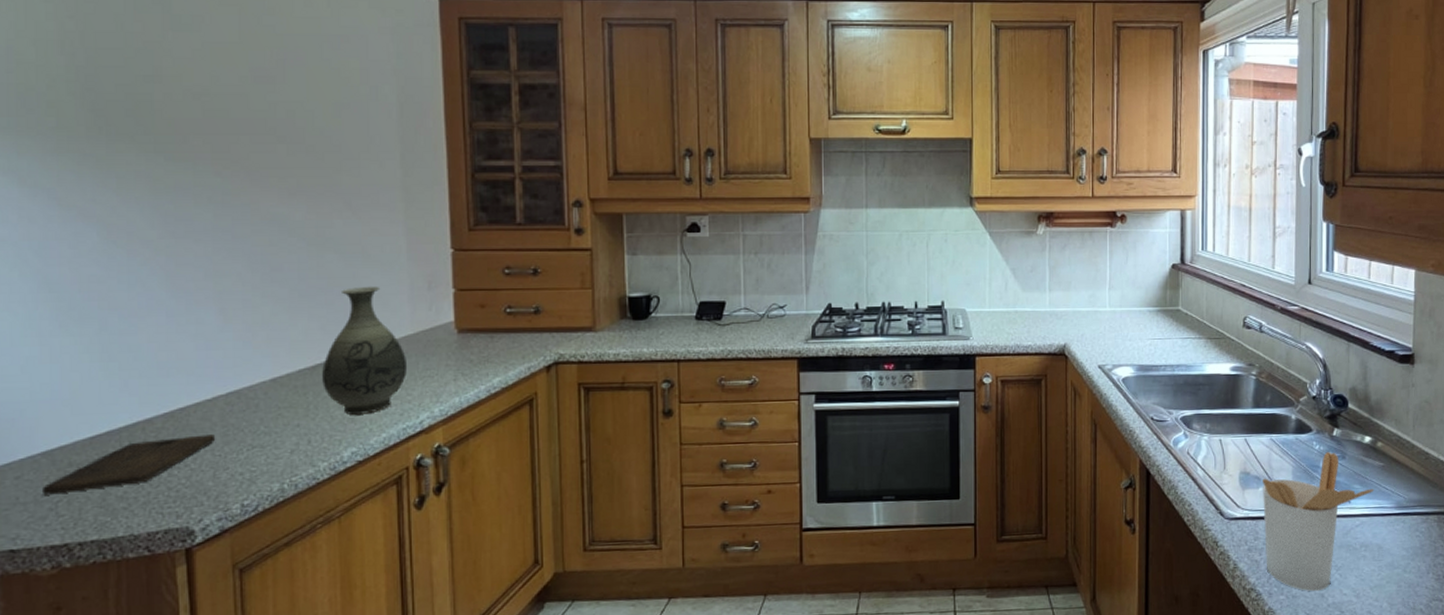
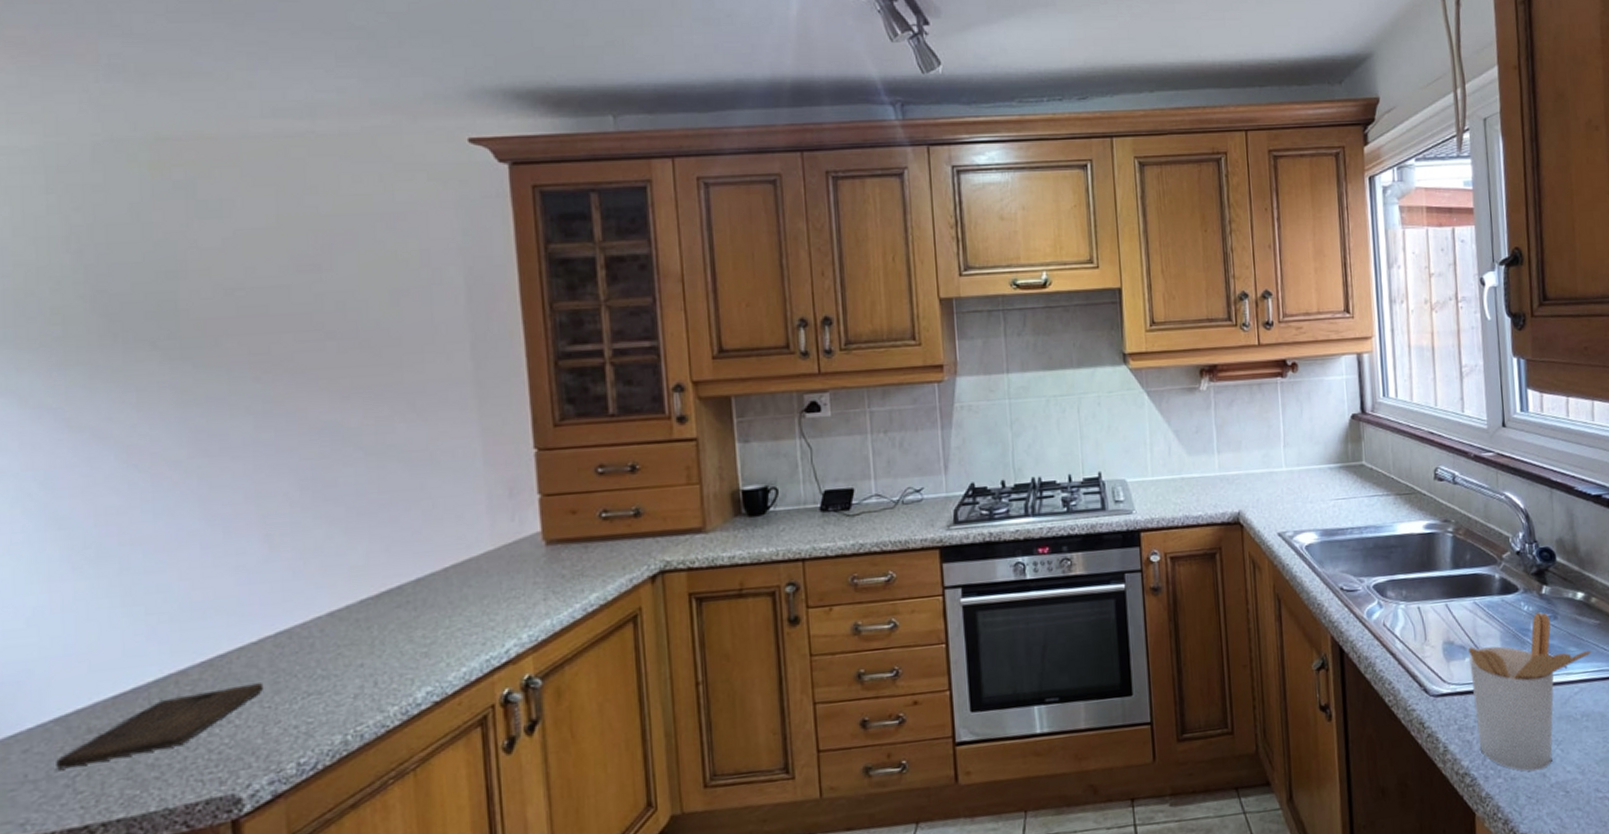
vase: present [322,286,408,415] -> none [388,497,489,649]

